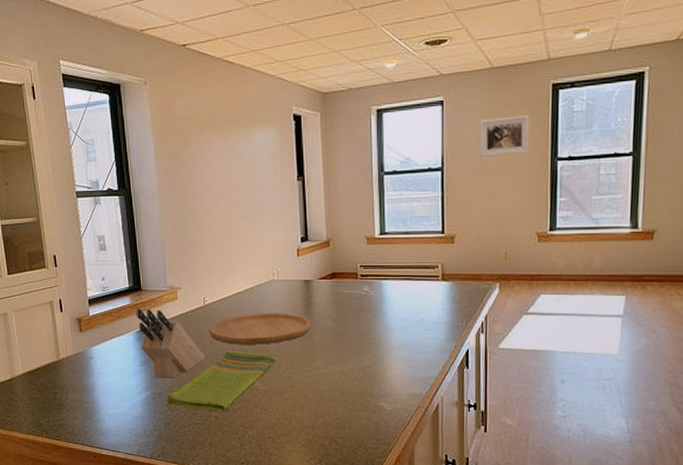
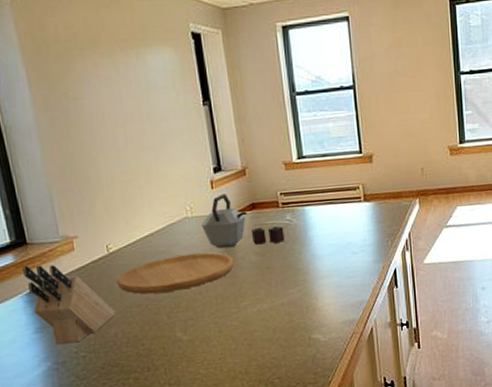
dish towel: present [167,350,276,411] -> none [73,300,199,375]
kettle: none [285,262,360,311] -> present [201,194,285,249]
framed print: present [480,115,530,156] -> none [386,31,434,73]

